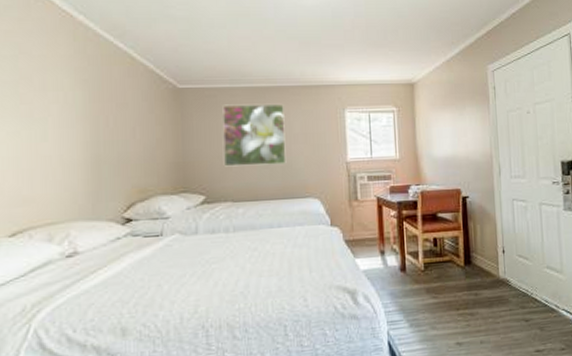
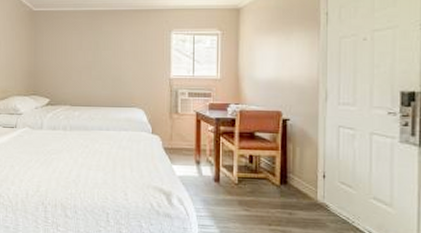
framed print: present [222,104,287,167] -> none [66,25,117,77]

